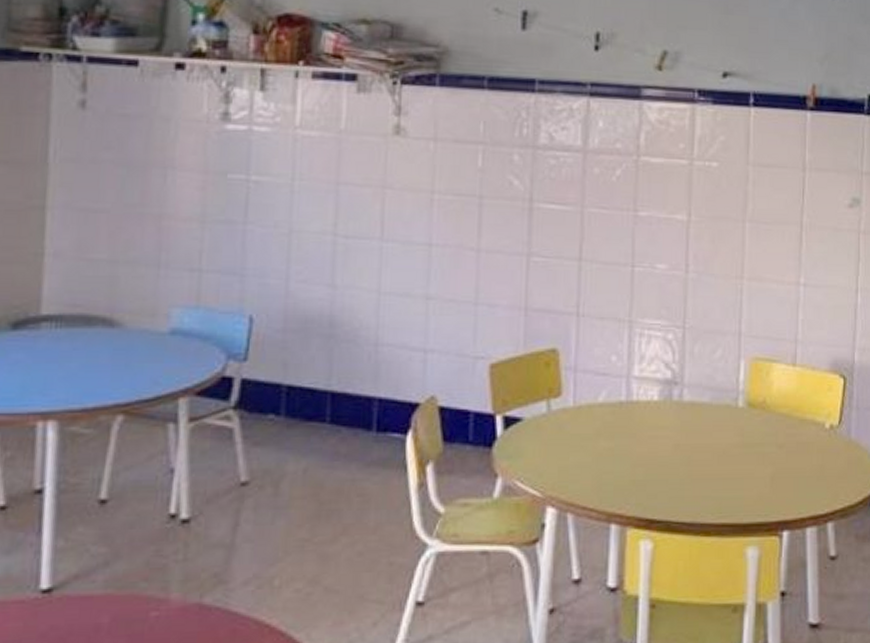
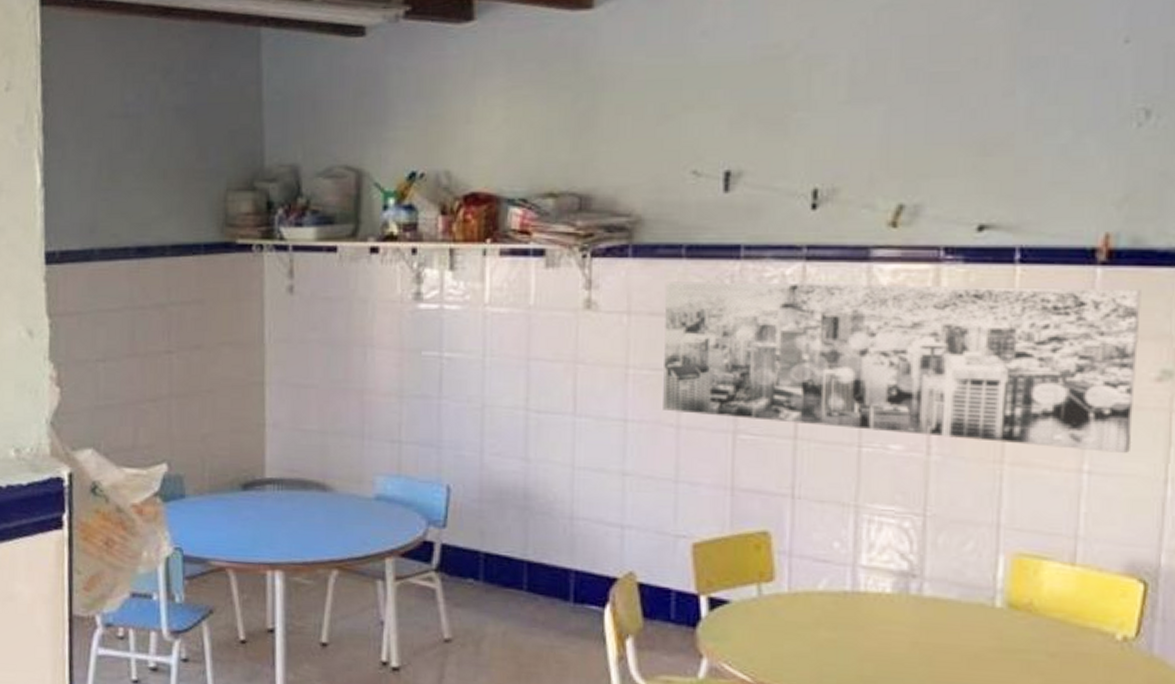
wall art: none [465,110,839,267] -> present [663,281,1143,453]

